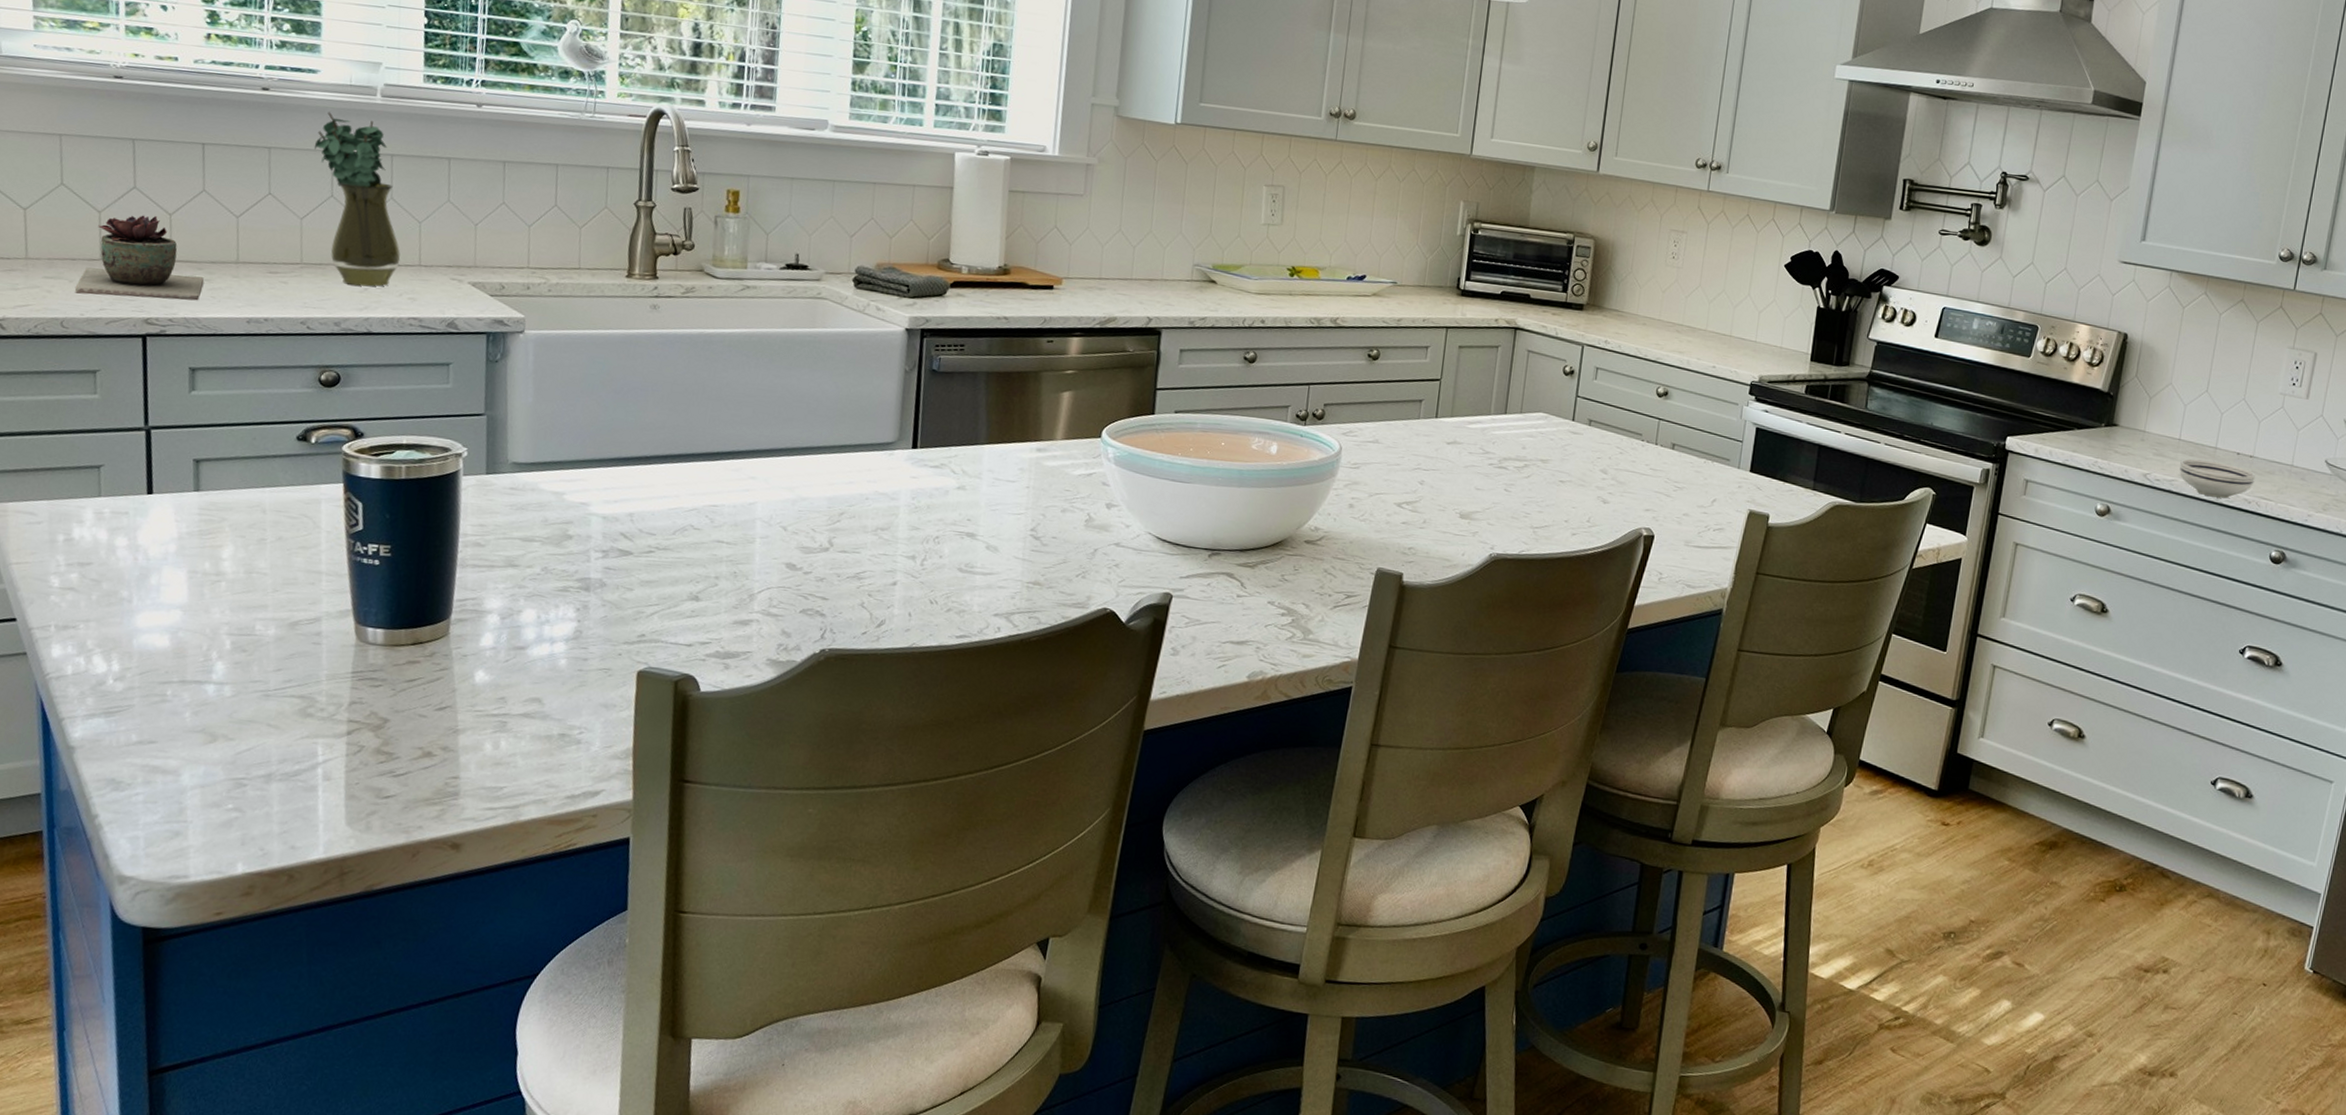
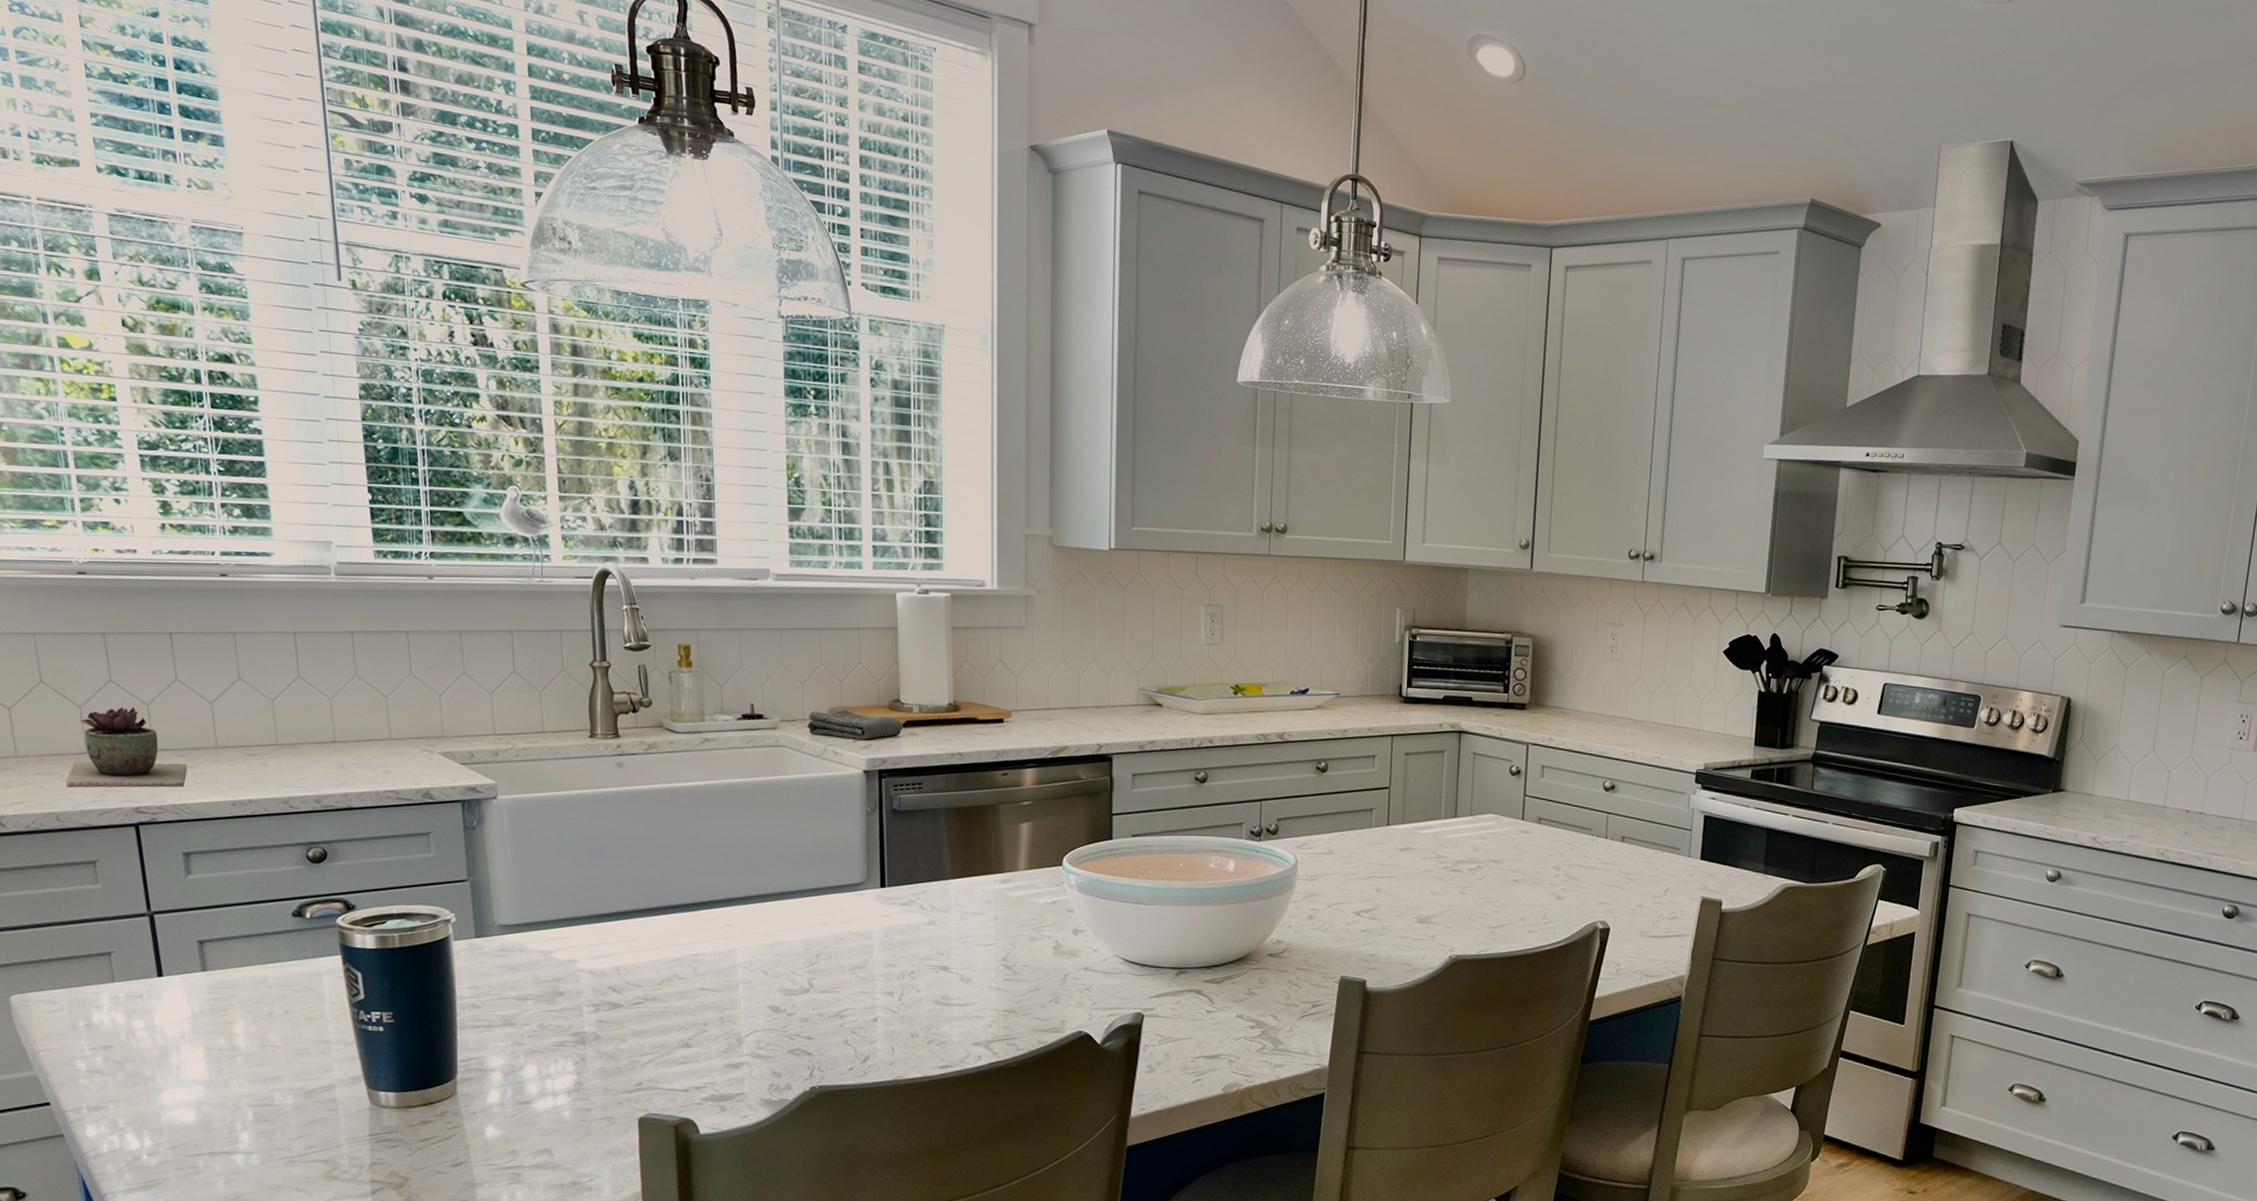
vase: present [314,112,401,287] -> none [276,594,372,763]
bowl: present [2179,458,2256,499] -> none [2129,819,2206,857]

